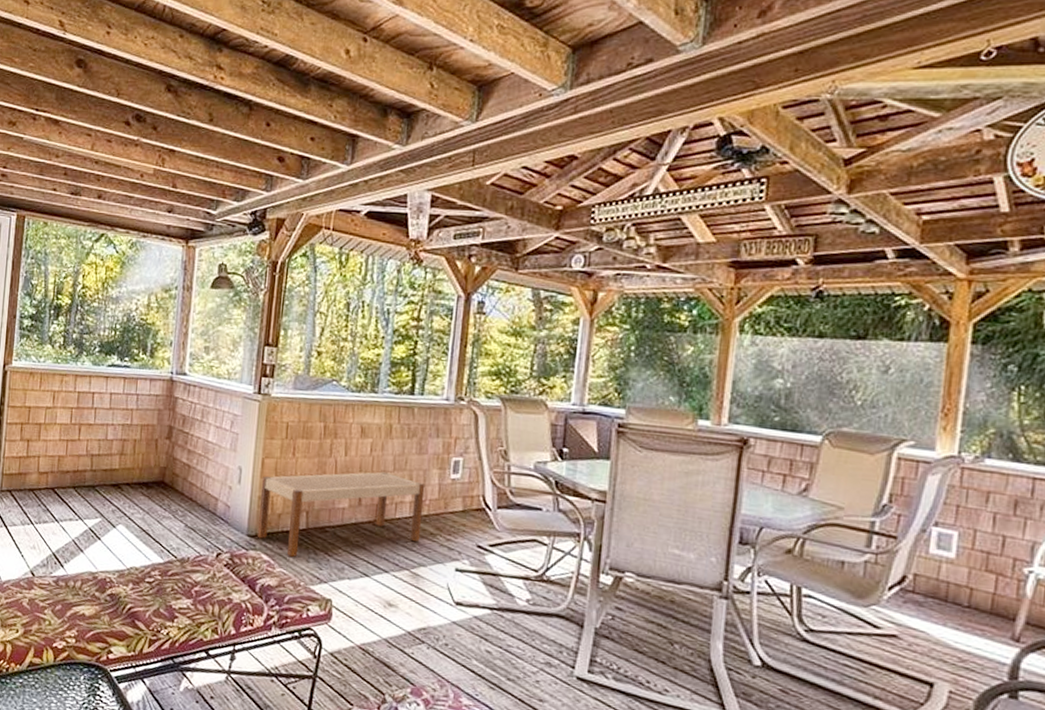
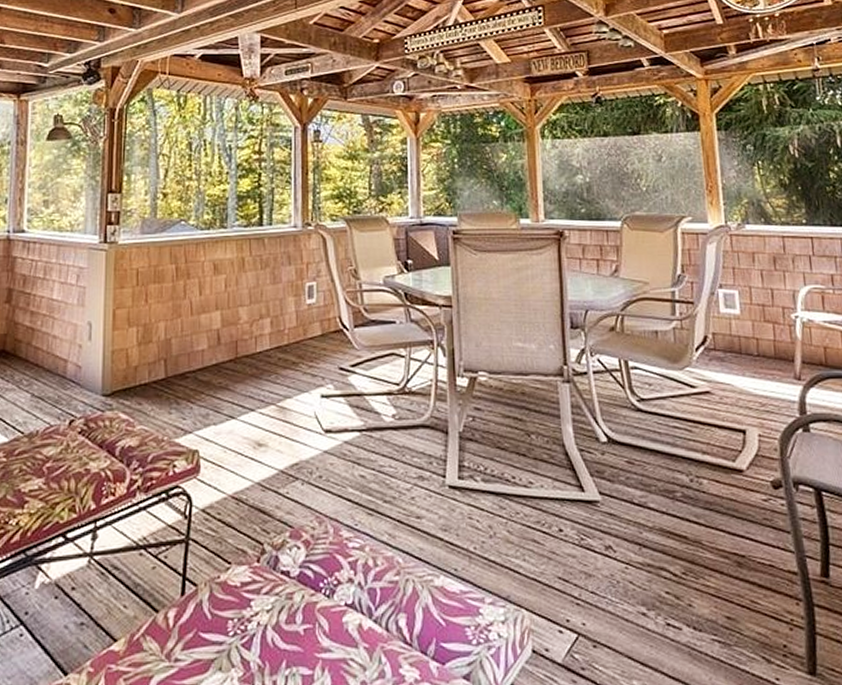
bench: present [256,471,425,558] -> none [112,306,283,412]

